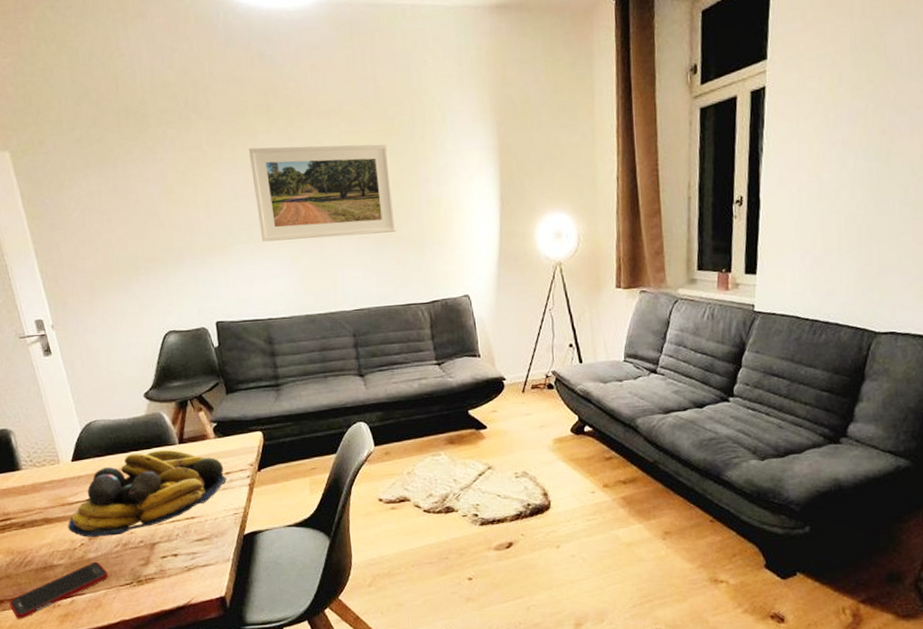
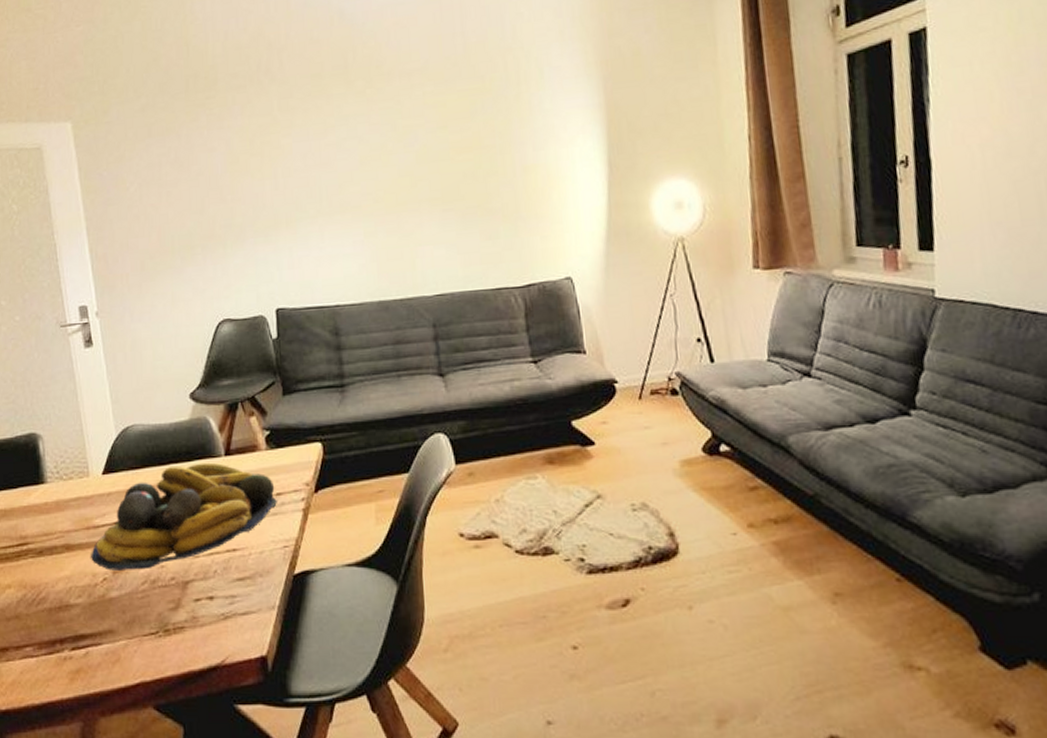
cell phone: present [9,561,108,619] -> none [15,602,131,673]
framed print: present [249,144,396,242] -> none [323,104,486,216]

